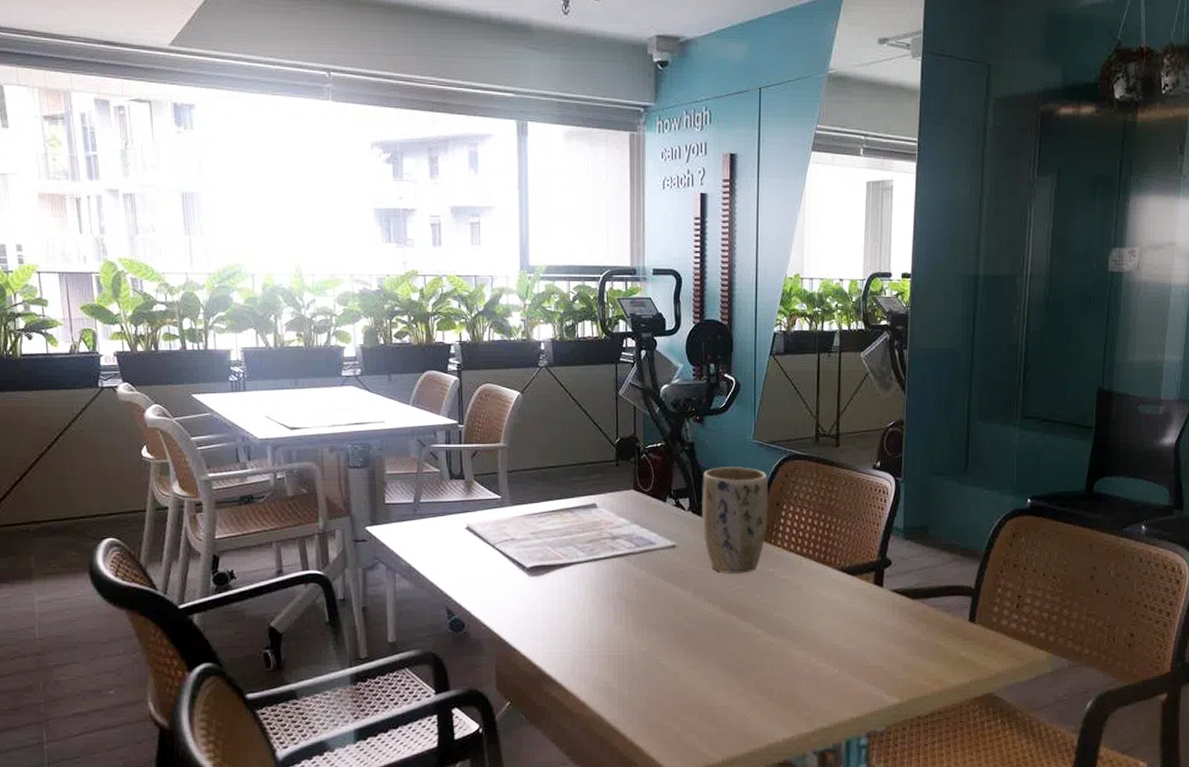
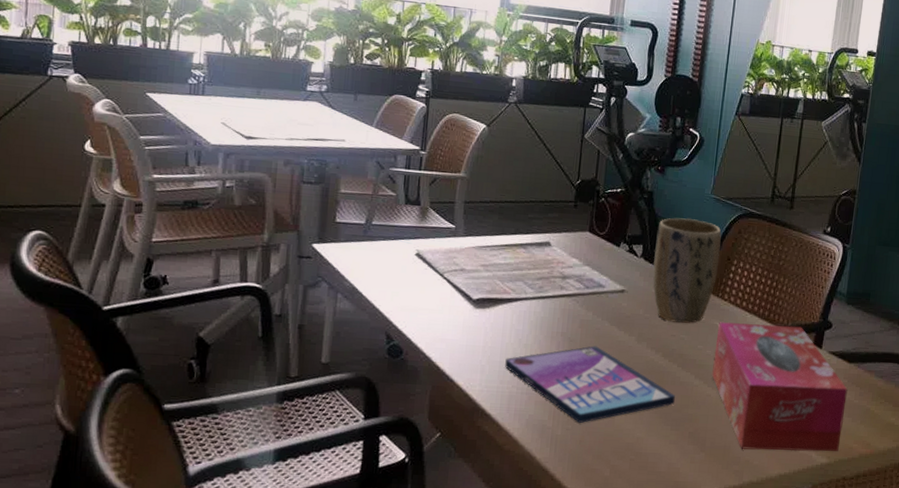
video game case: none [565,604,737,681] -> present [505,346,675,423]
tissue box: none [772,566,914,695] -> present [711,321,848,452]

